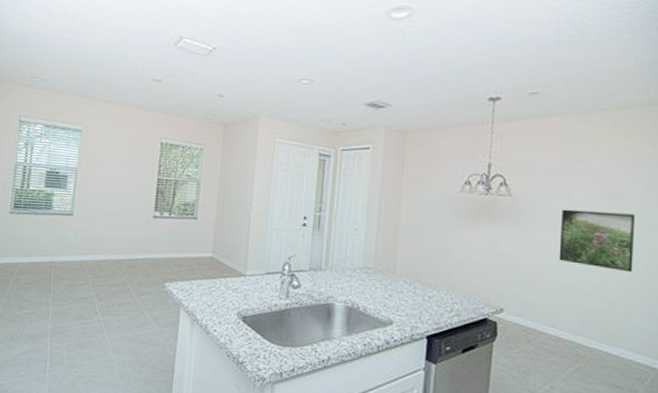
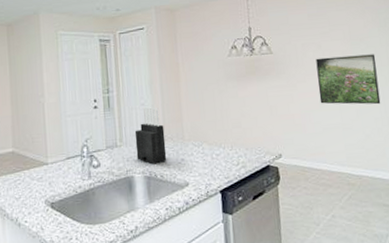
knife block: none [340,232,375,296] -> present [134,106,167,165]

